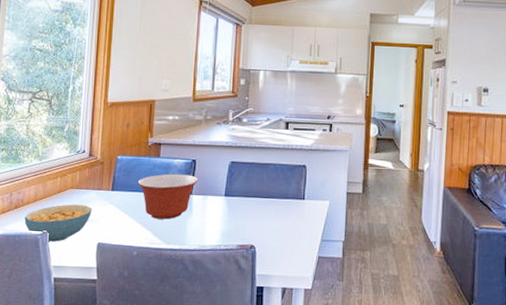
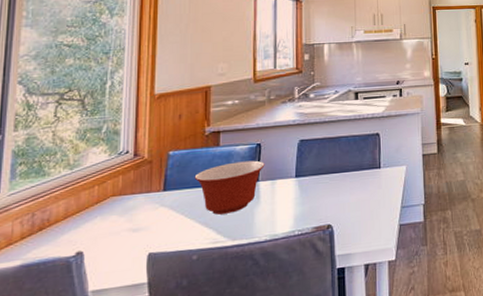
cereal bowl: present [24,204,92,242] -> none [51,212,140,263]

